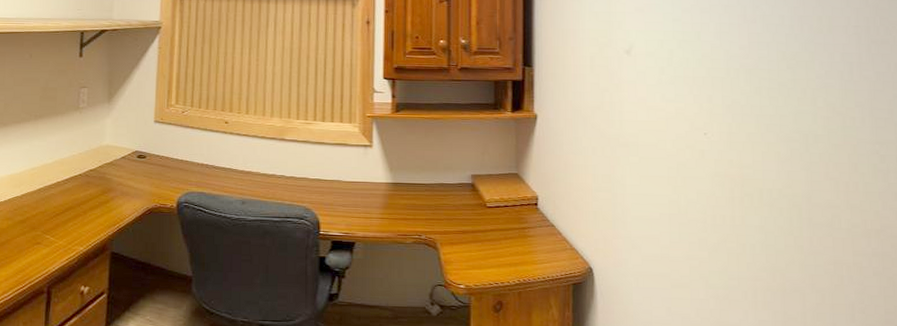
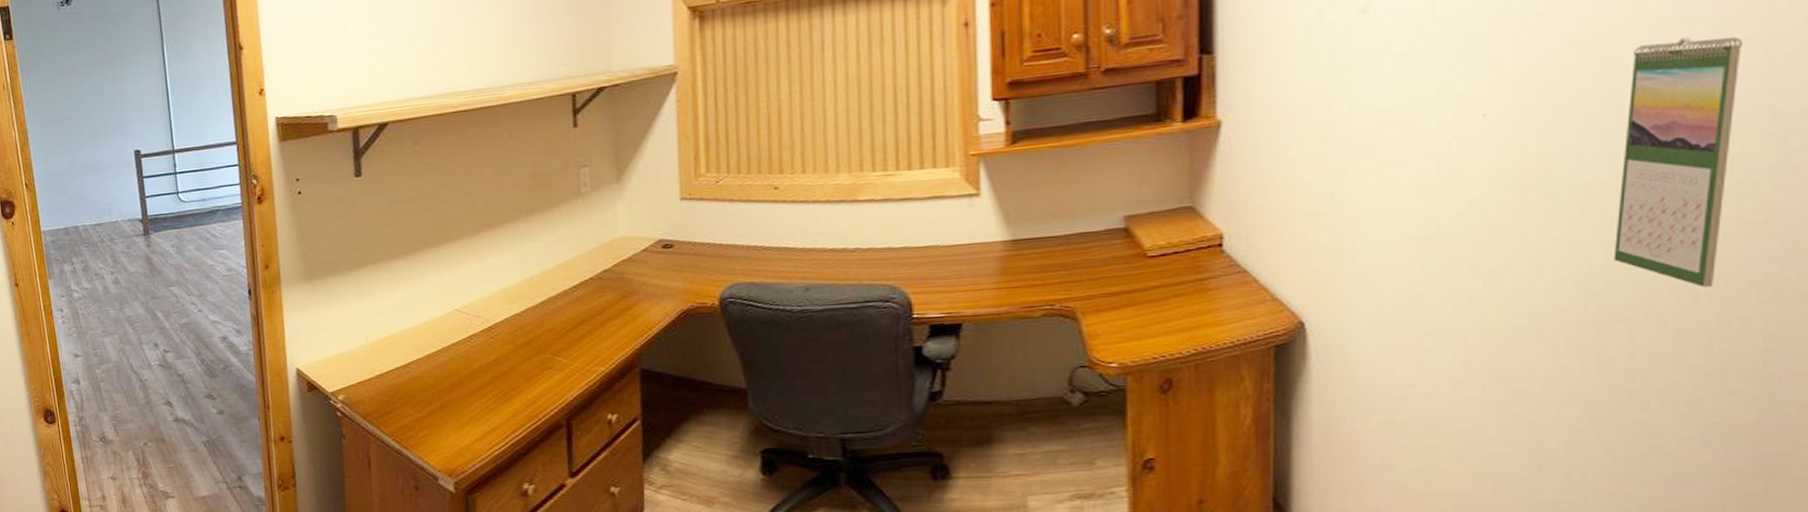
calendar: none [789,99,858,273] -> present [1613,37,1742,288]

